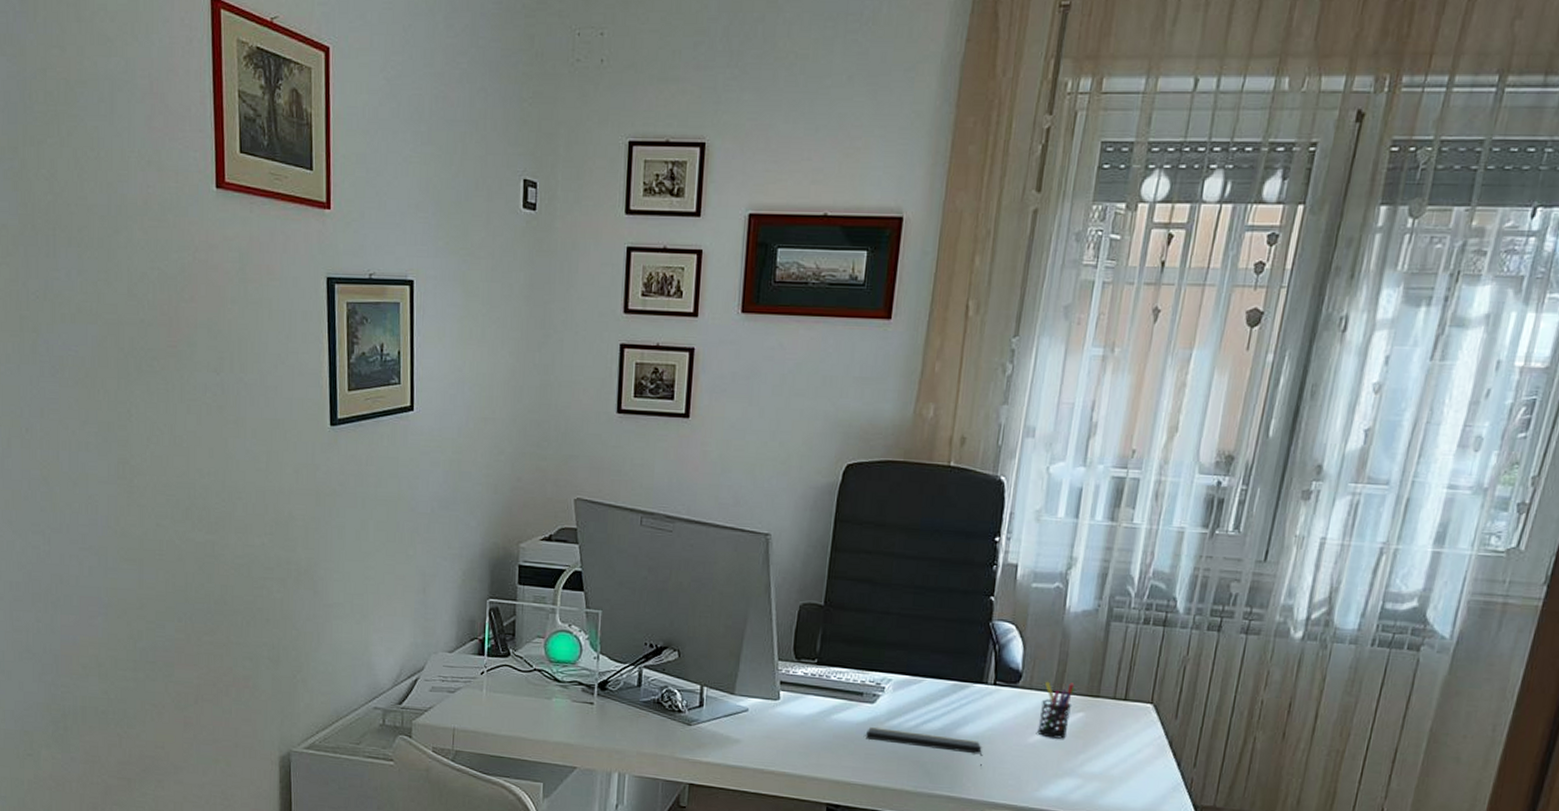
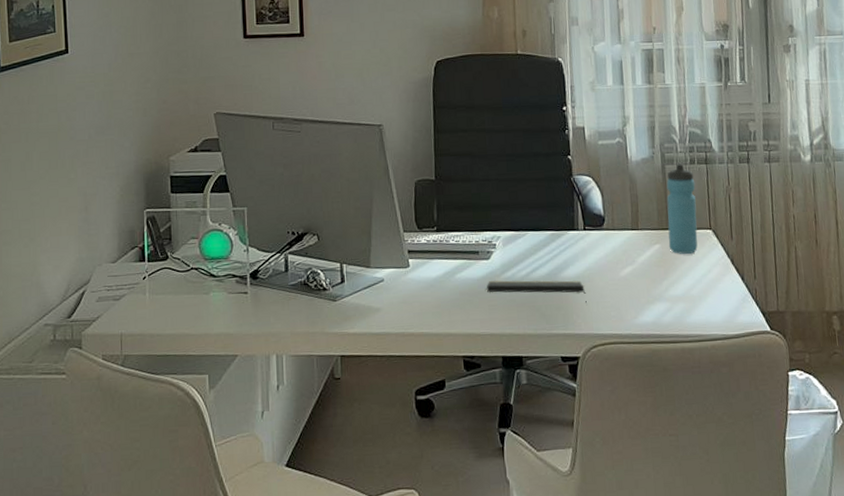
pen holder: present [1037,681,1076,739] -> none [623,220,651,270]
water bottle: none [1094,622,1145,728] -> present [666,163,698,254]

